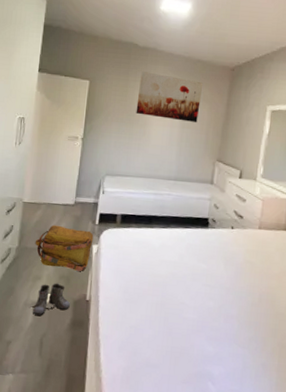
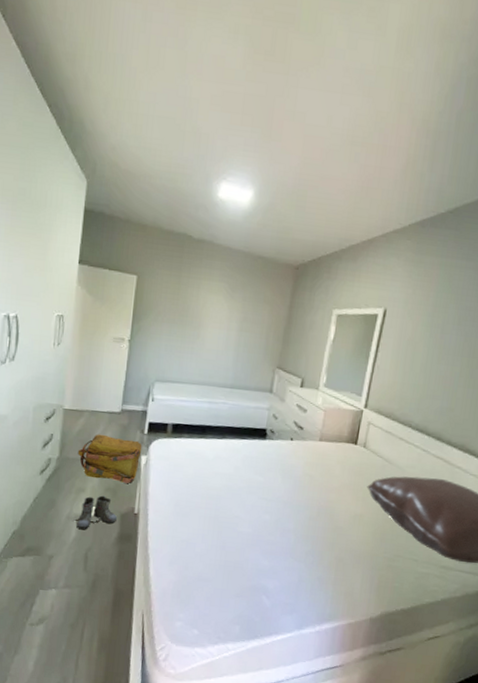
wall art: present [136,71,203,122] -> none [189,267,264,326]

